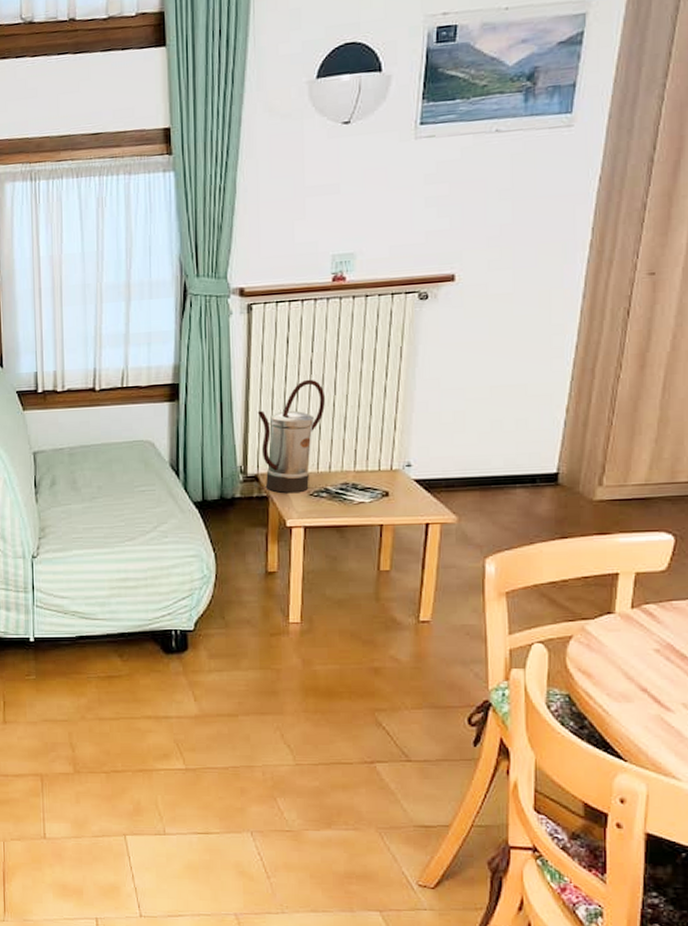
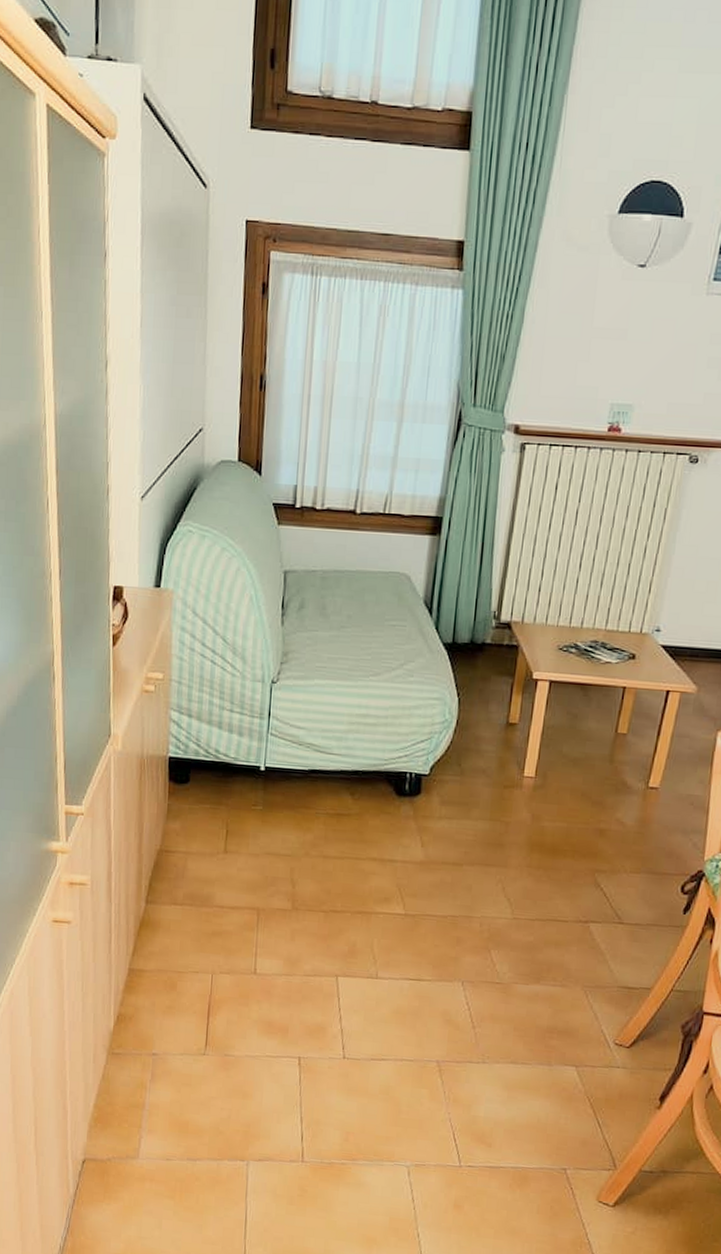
watering can: present [257,379,326,494] -> none [517,529,587,646]

